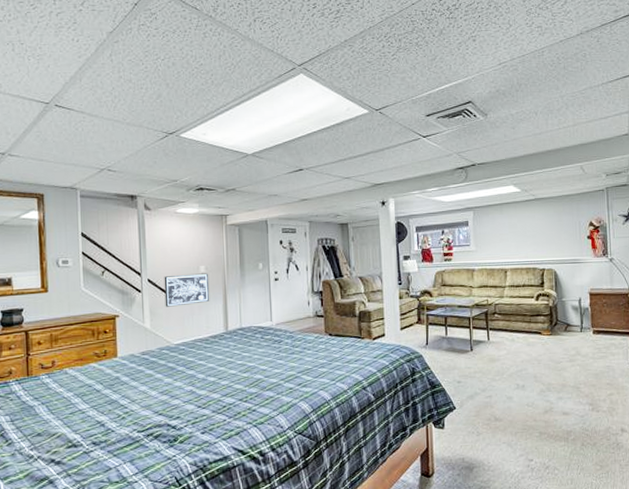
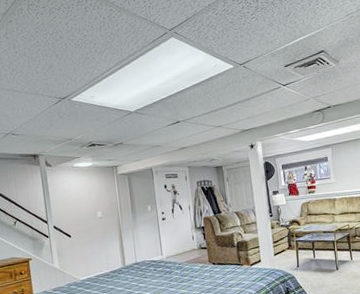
wall art: present [164,273,210,307] -> none [67,217,108,249]

